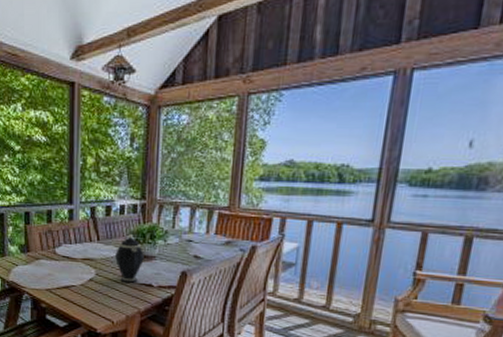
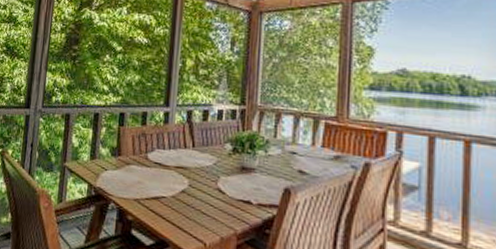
teapot: present [115,234,144,283] -> none [211,142,243,198]

